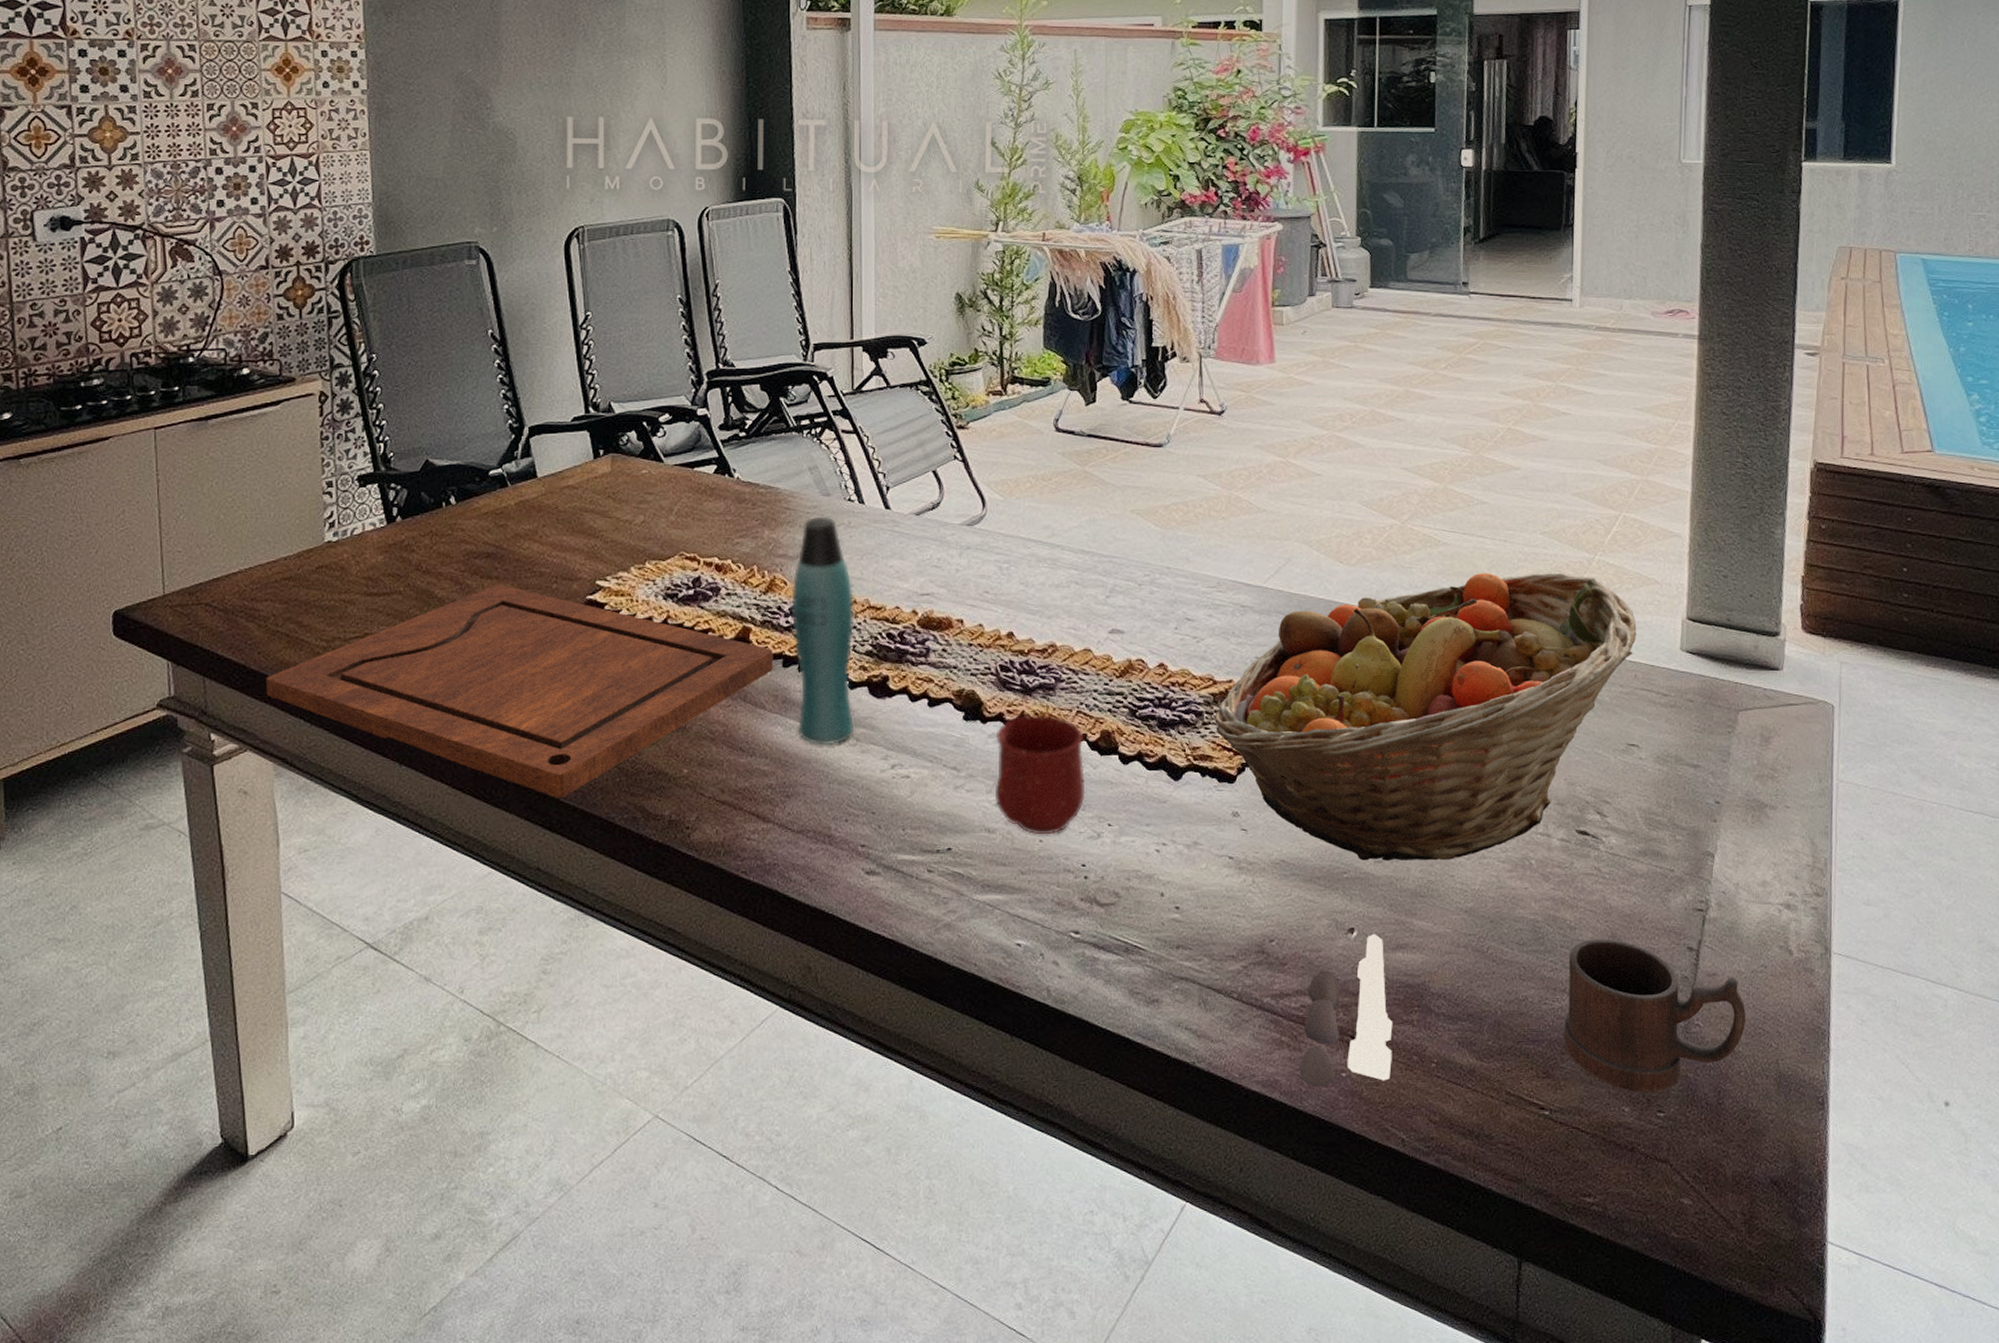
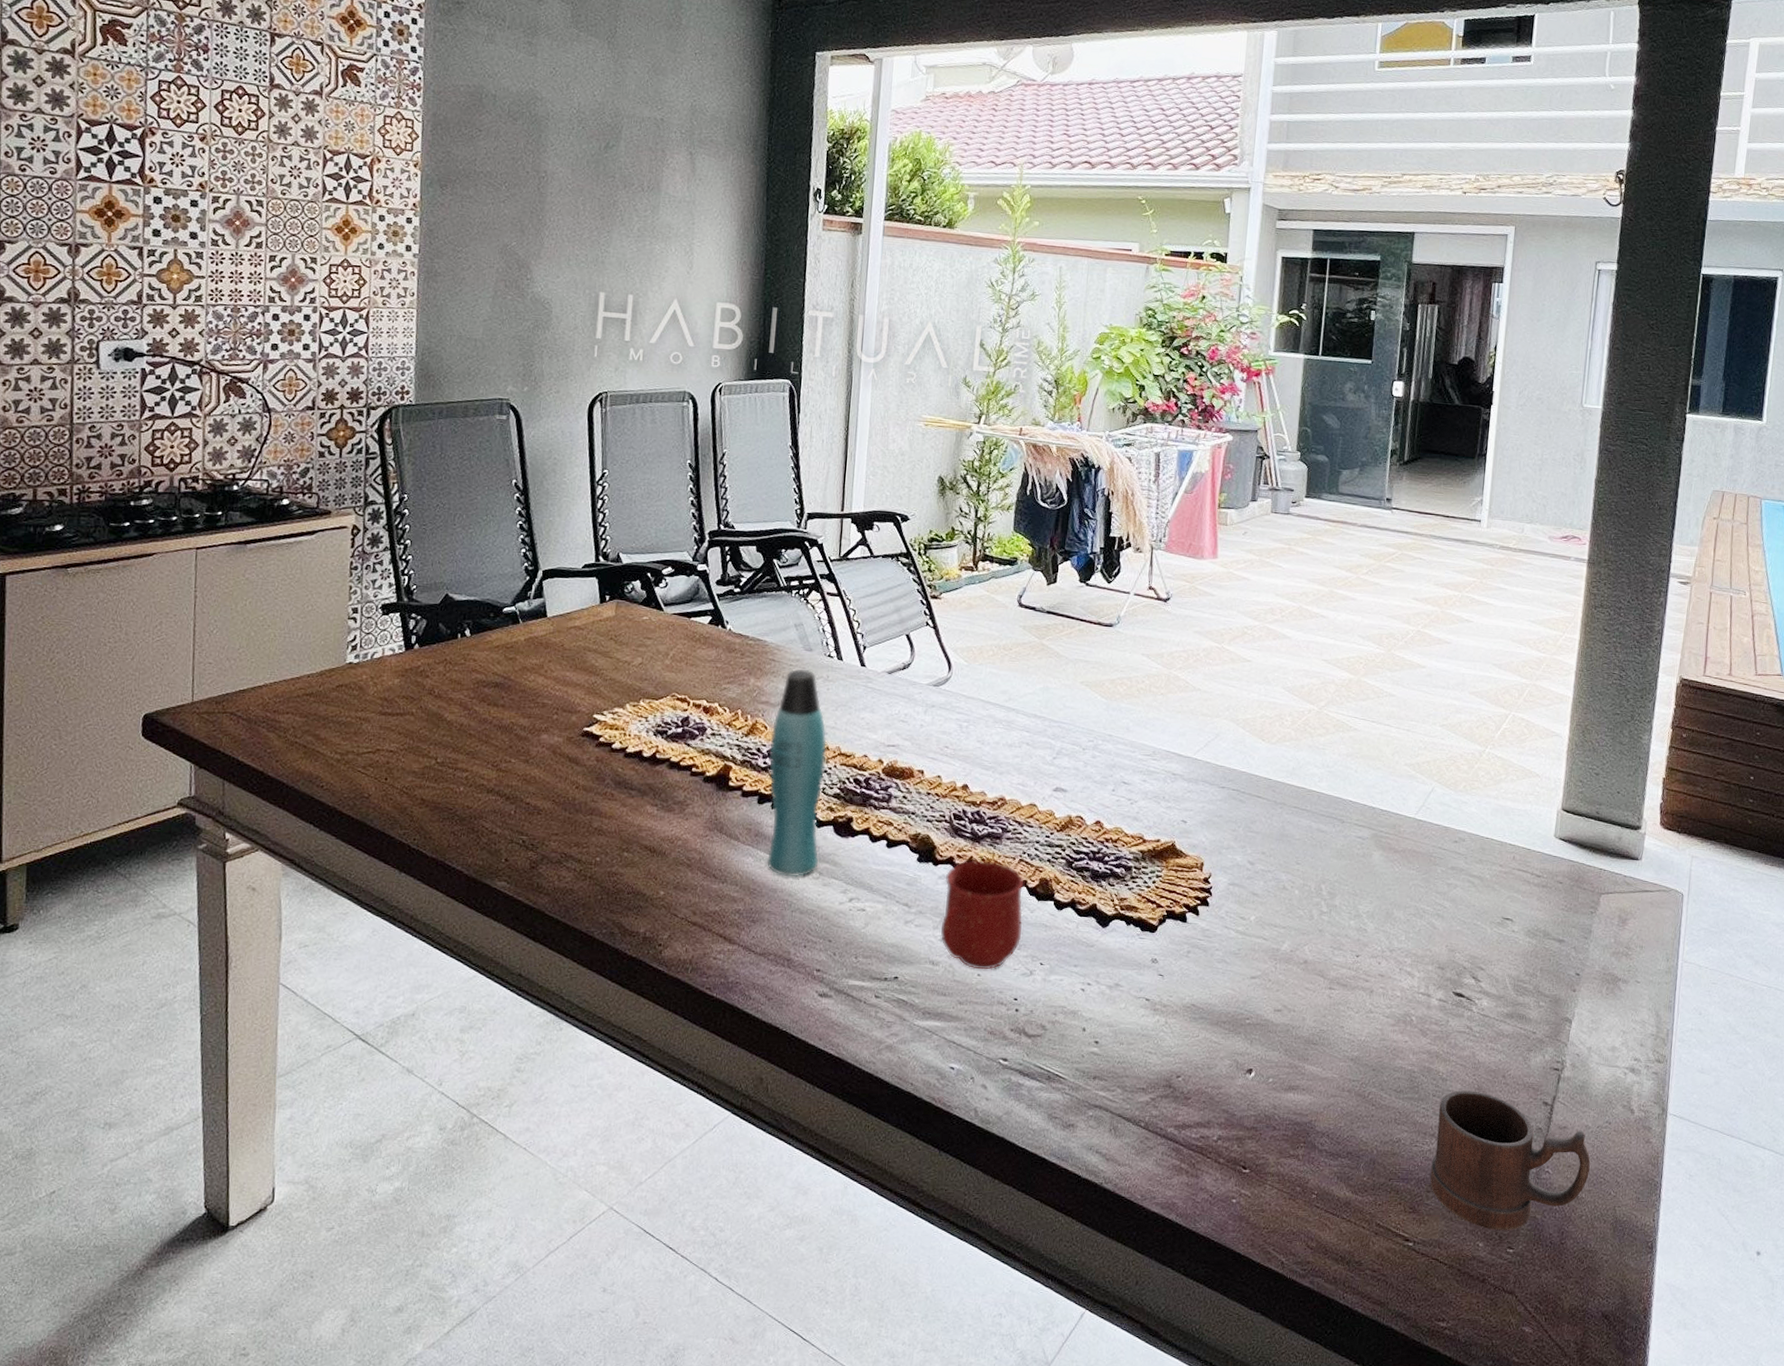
cutting board: present [266,585,773,799] -> none [281,712,750,912]
fruit basket: present [1214,572,1637,861] -> none [1141,757,1518,1012]
salt and pepper shaker set: present [1300,934,1393,1087] -> none [1195,1076,1281,1211]

